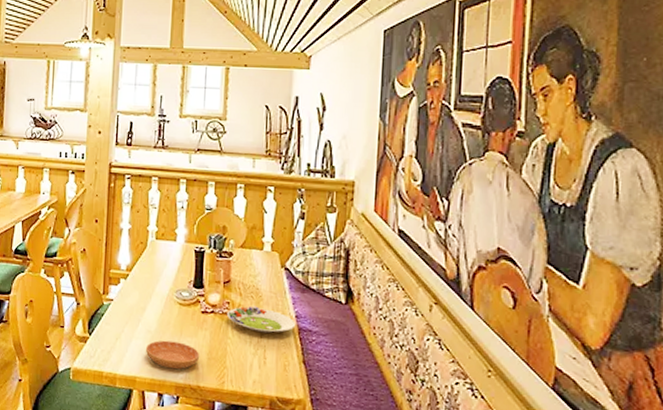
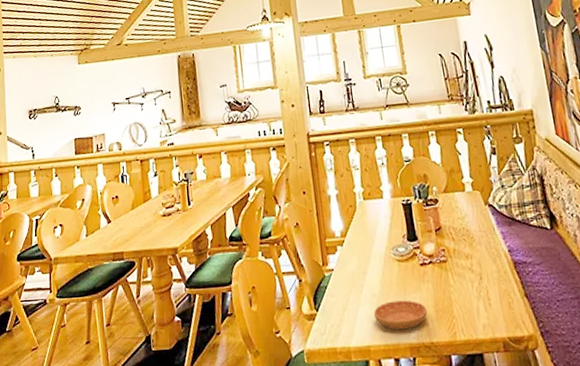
salad plate: present [227,306,296,333] -> none [445,248,511,274]

